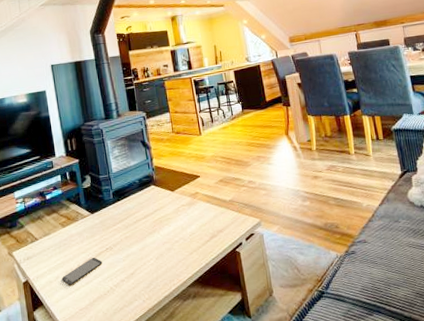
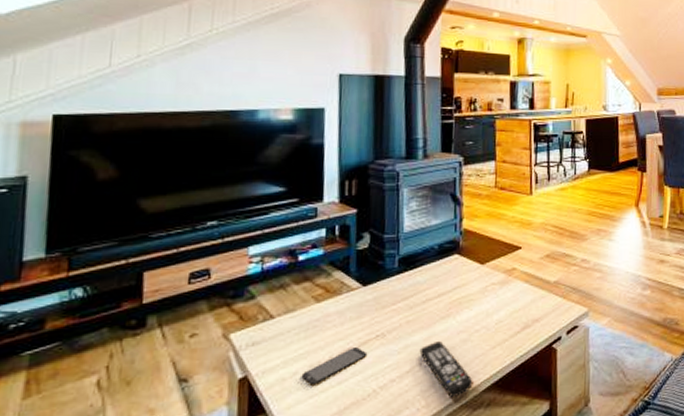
remote control: none [138,250,181,292] -> present [419,340,473,398]

